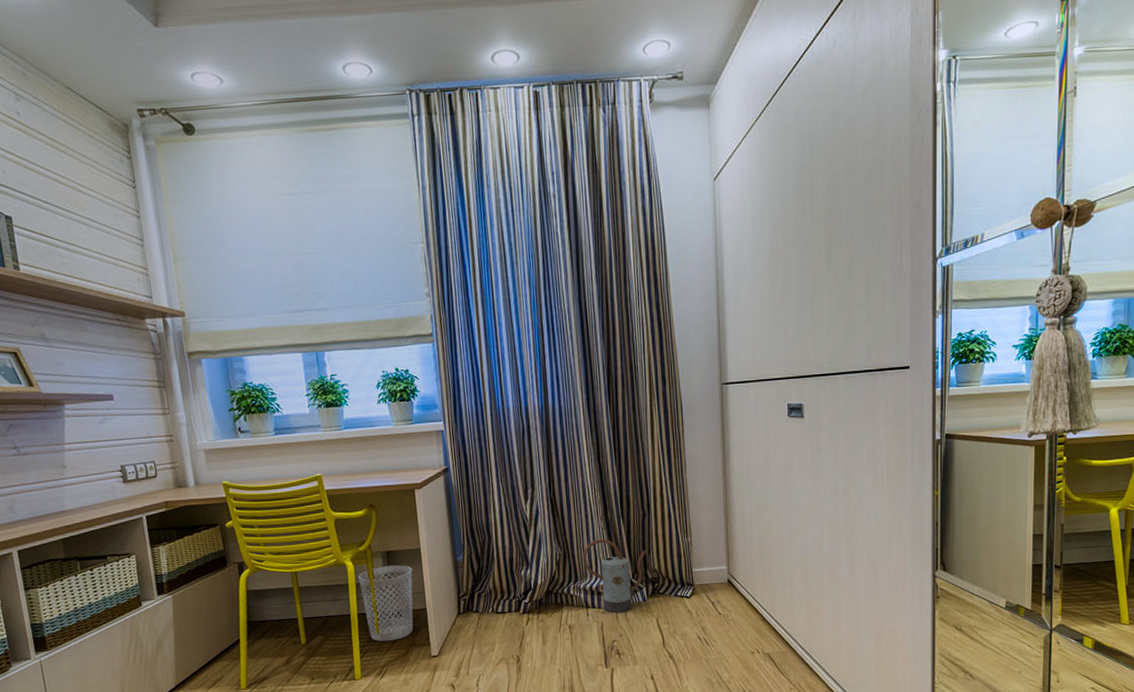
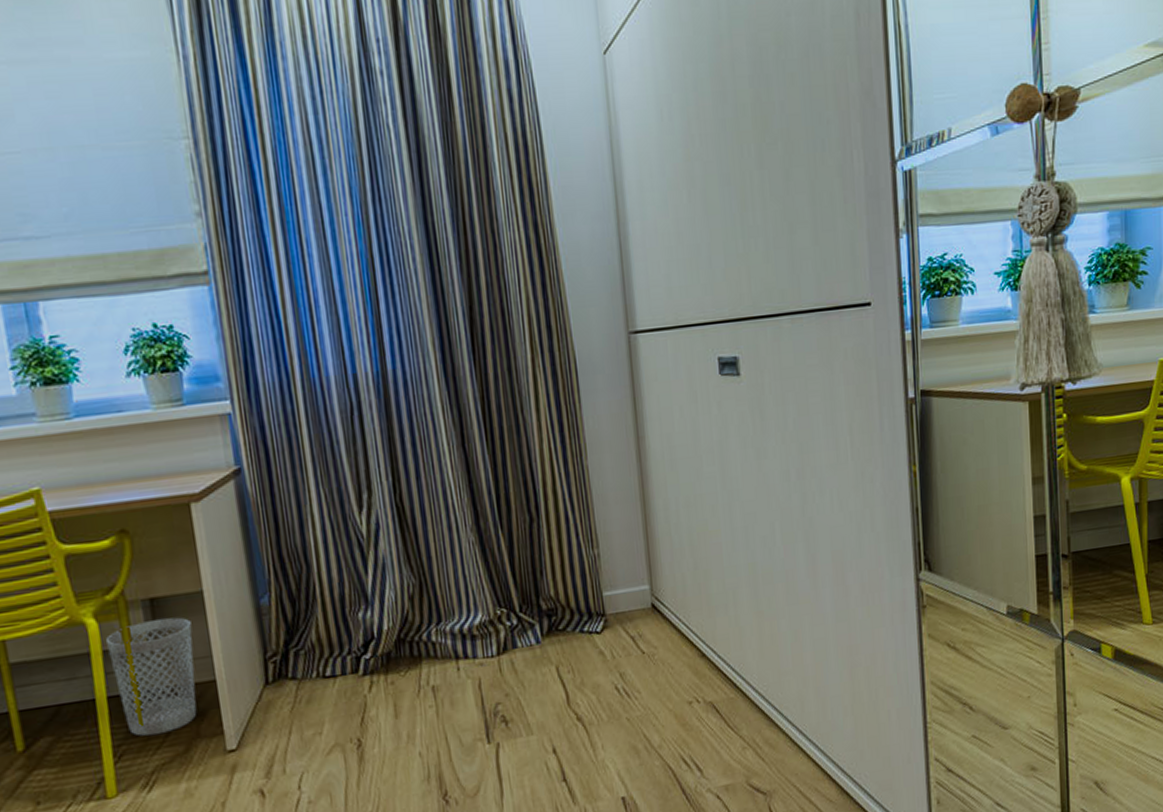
watering can: present [582,539,647,613] -> none [446,558,539,664]

